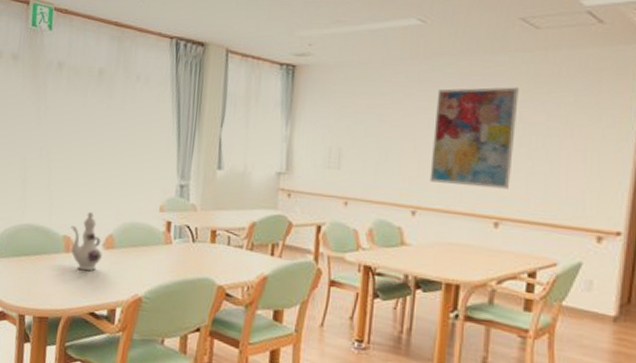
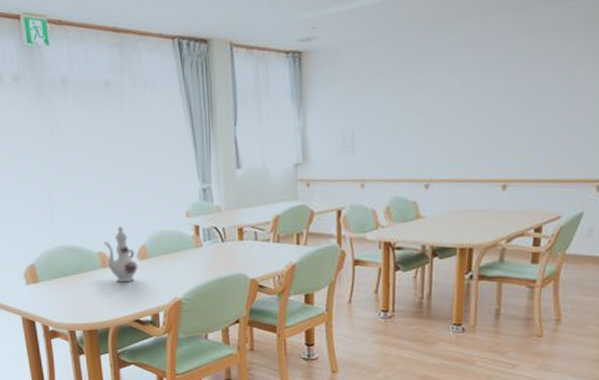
wall art: present [429,87,519,189] -> none [440,47,522,154]

